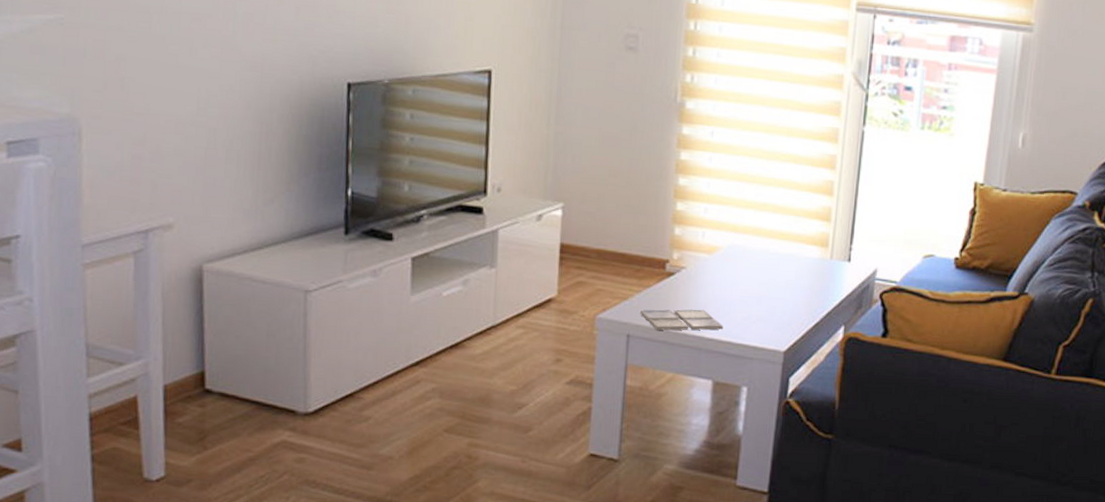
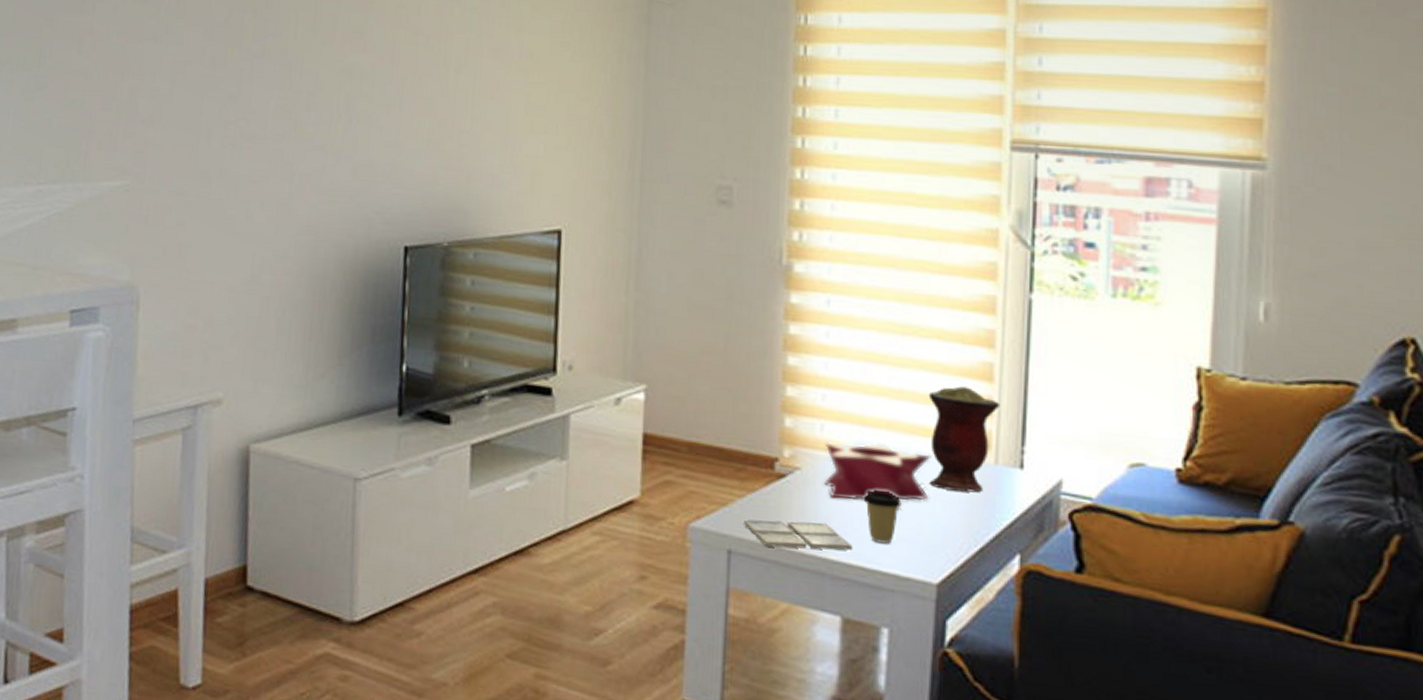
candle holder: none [704,245,785,295] -> present [824,442,932,508]
coffee cup: none [733,282,761,323] -> present [863,490,901,544]
vase: none [782,200,837,281] -> present [928,386,1000,493]

